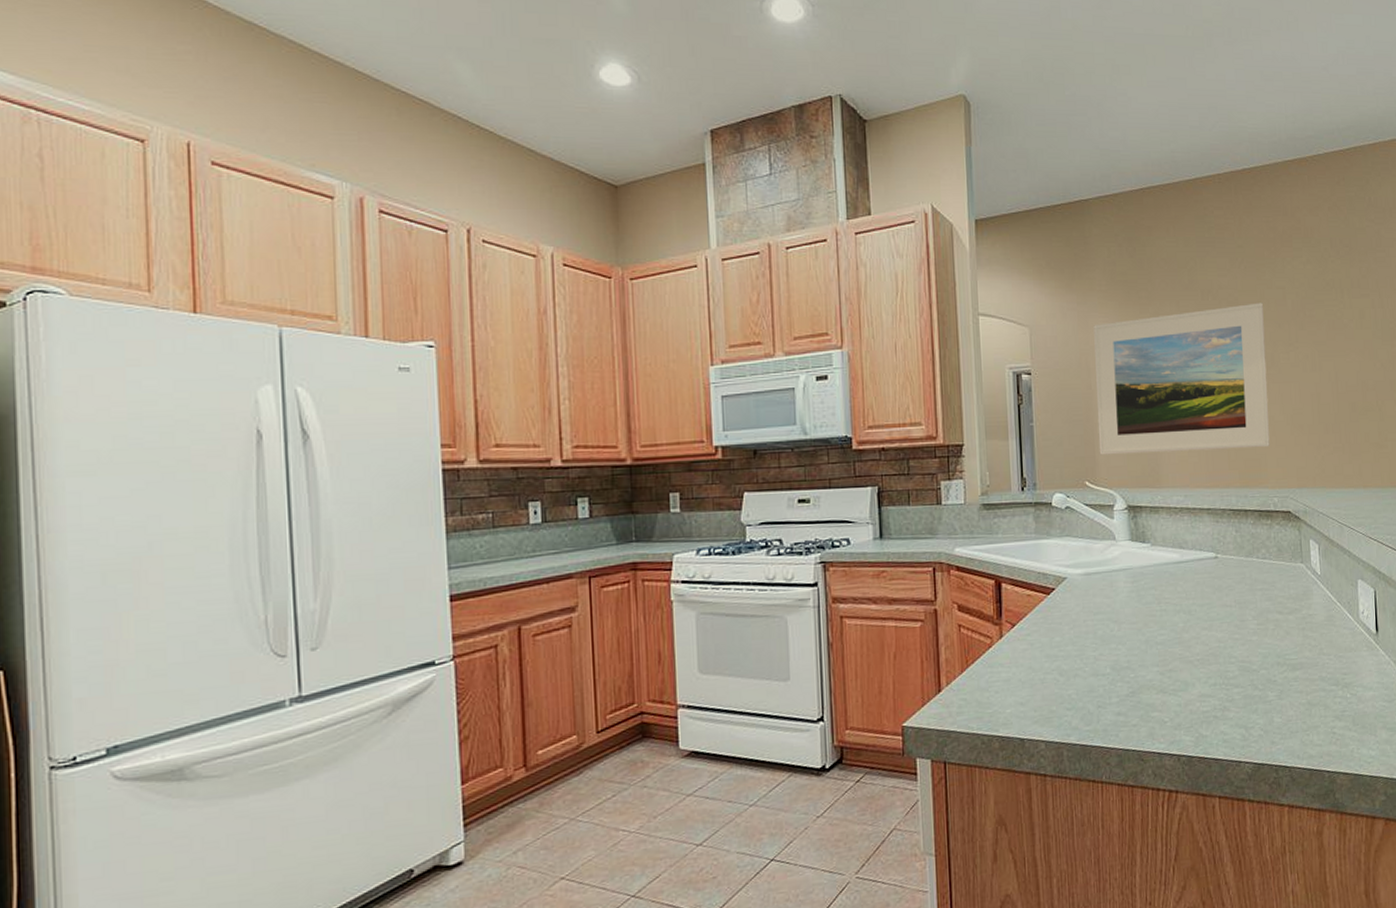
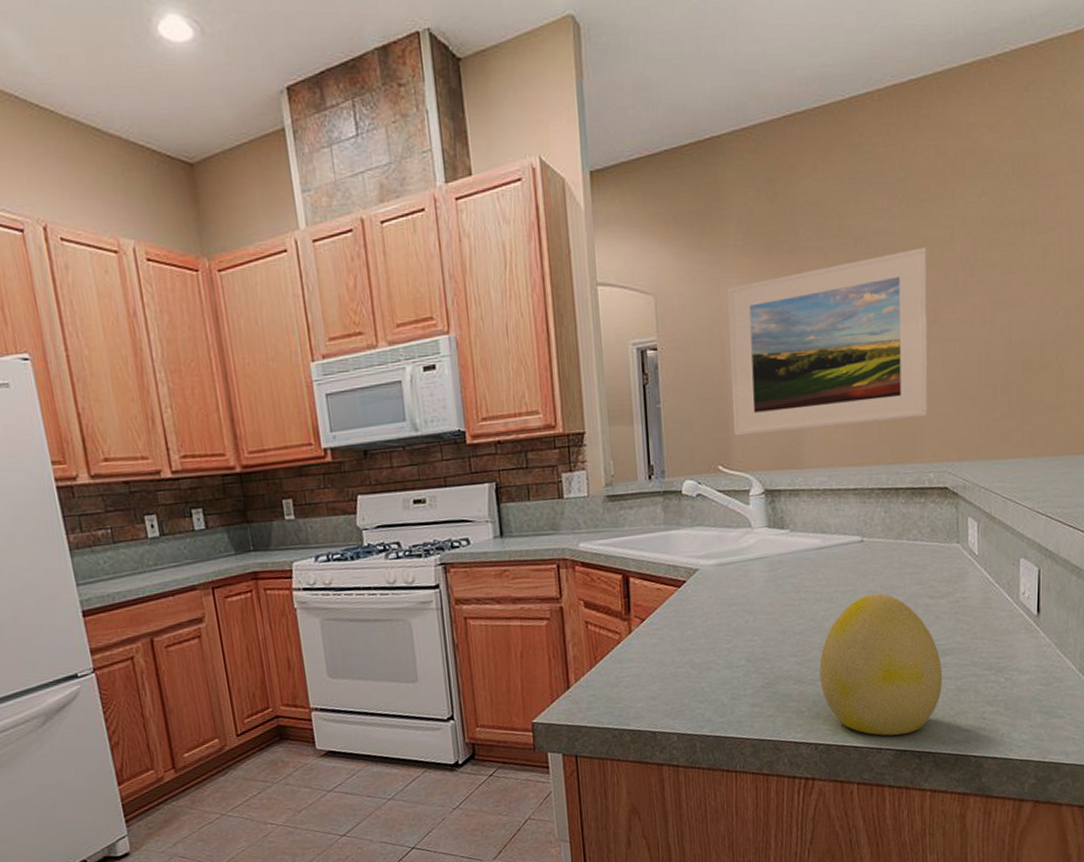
decorative egg: none [1180,607,1294,749] -> present [819,593,942,736]

